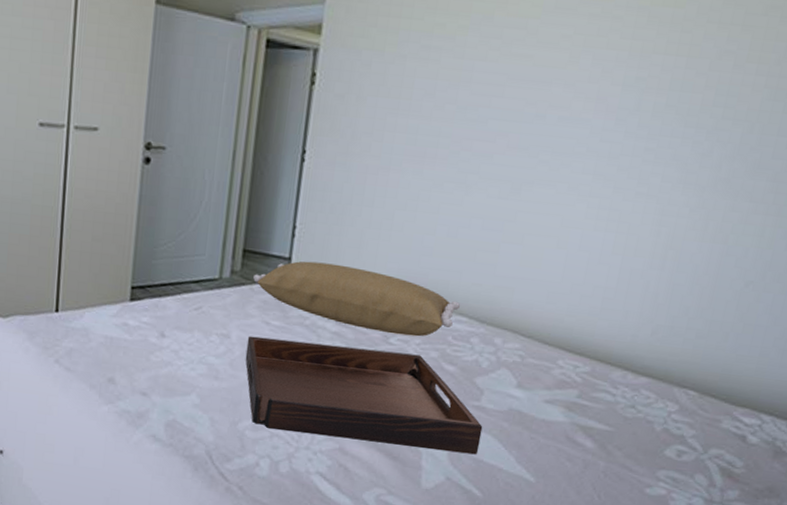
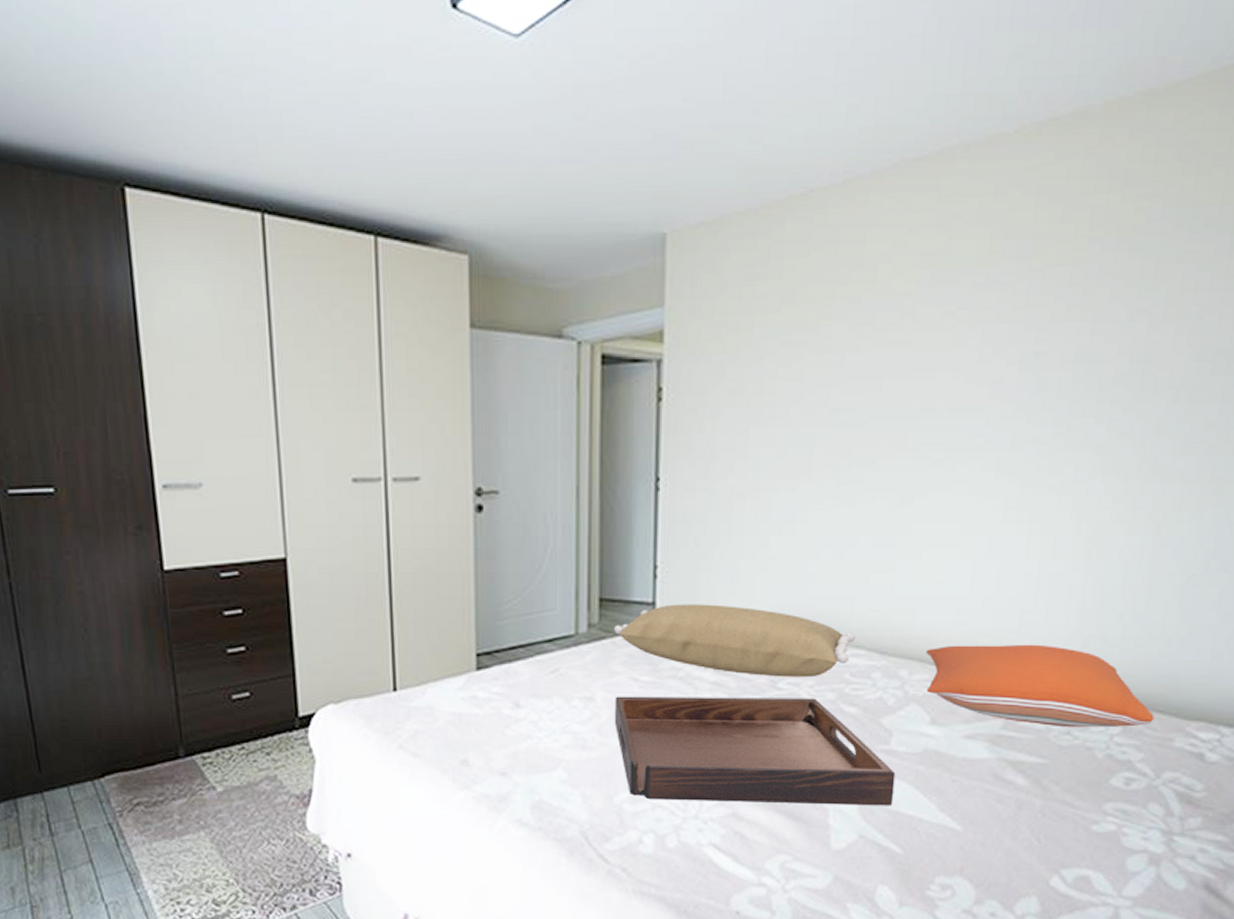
pillow: none [516,321,707,407] -> present [926,644,1154,728]

